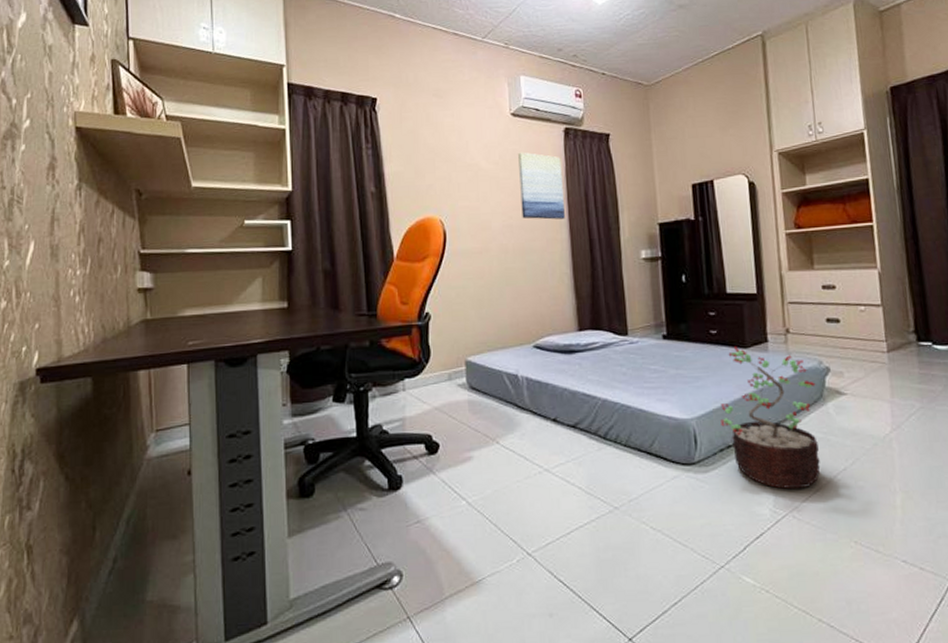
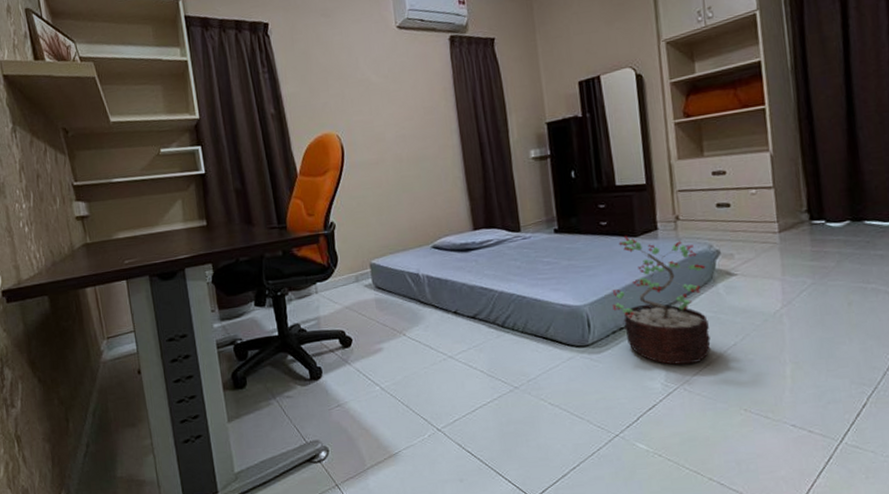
wall art: present [518,152,565,220] -> none [406,63,455,128]

